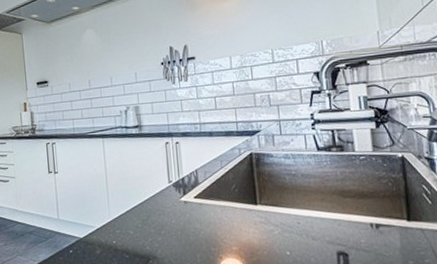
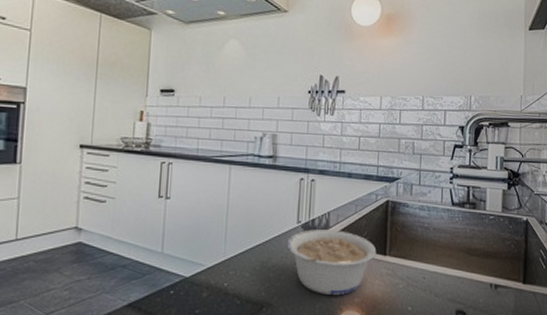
legume: none [162,185,247,246] -> present [286,229,377,296]

